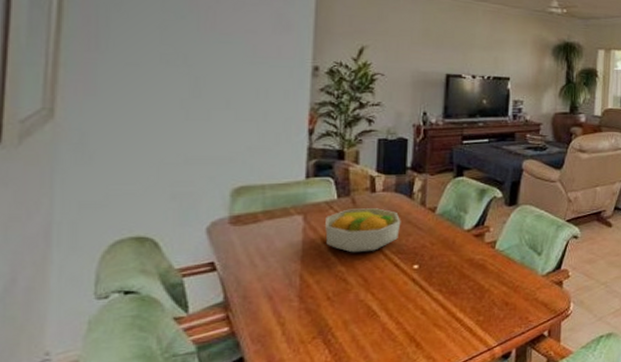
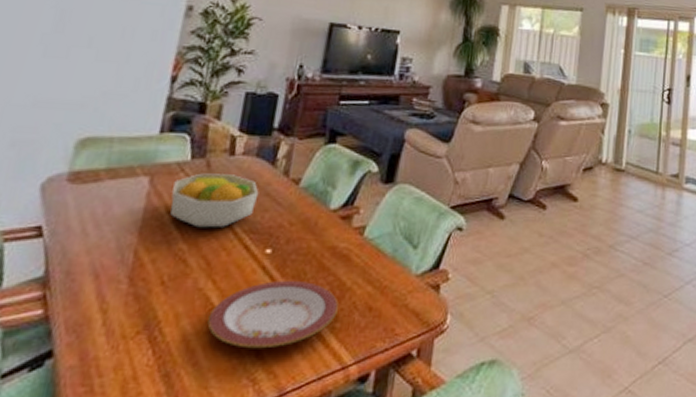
plate: none [372,287,480,342] -> present [207,280,339,349]

